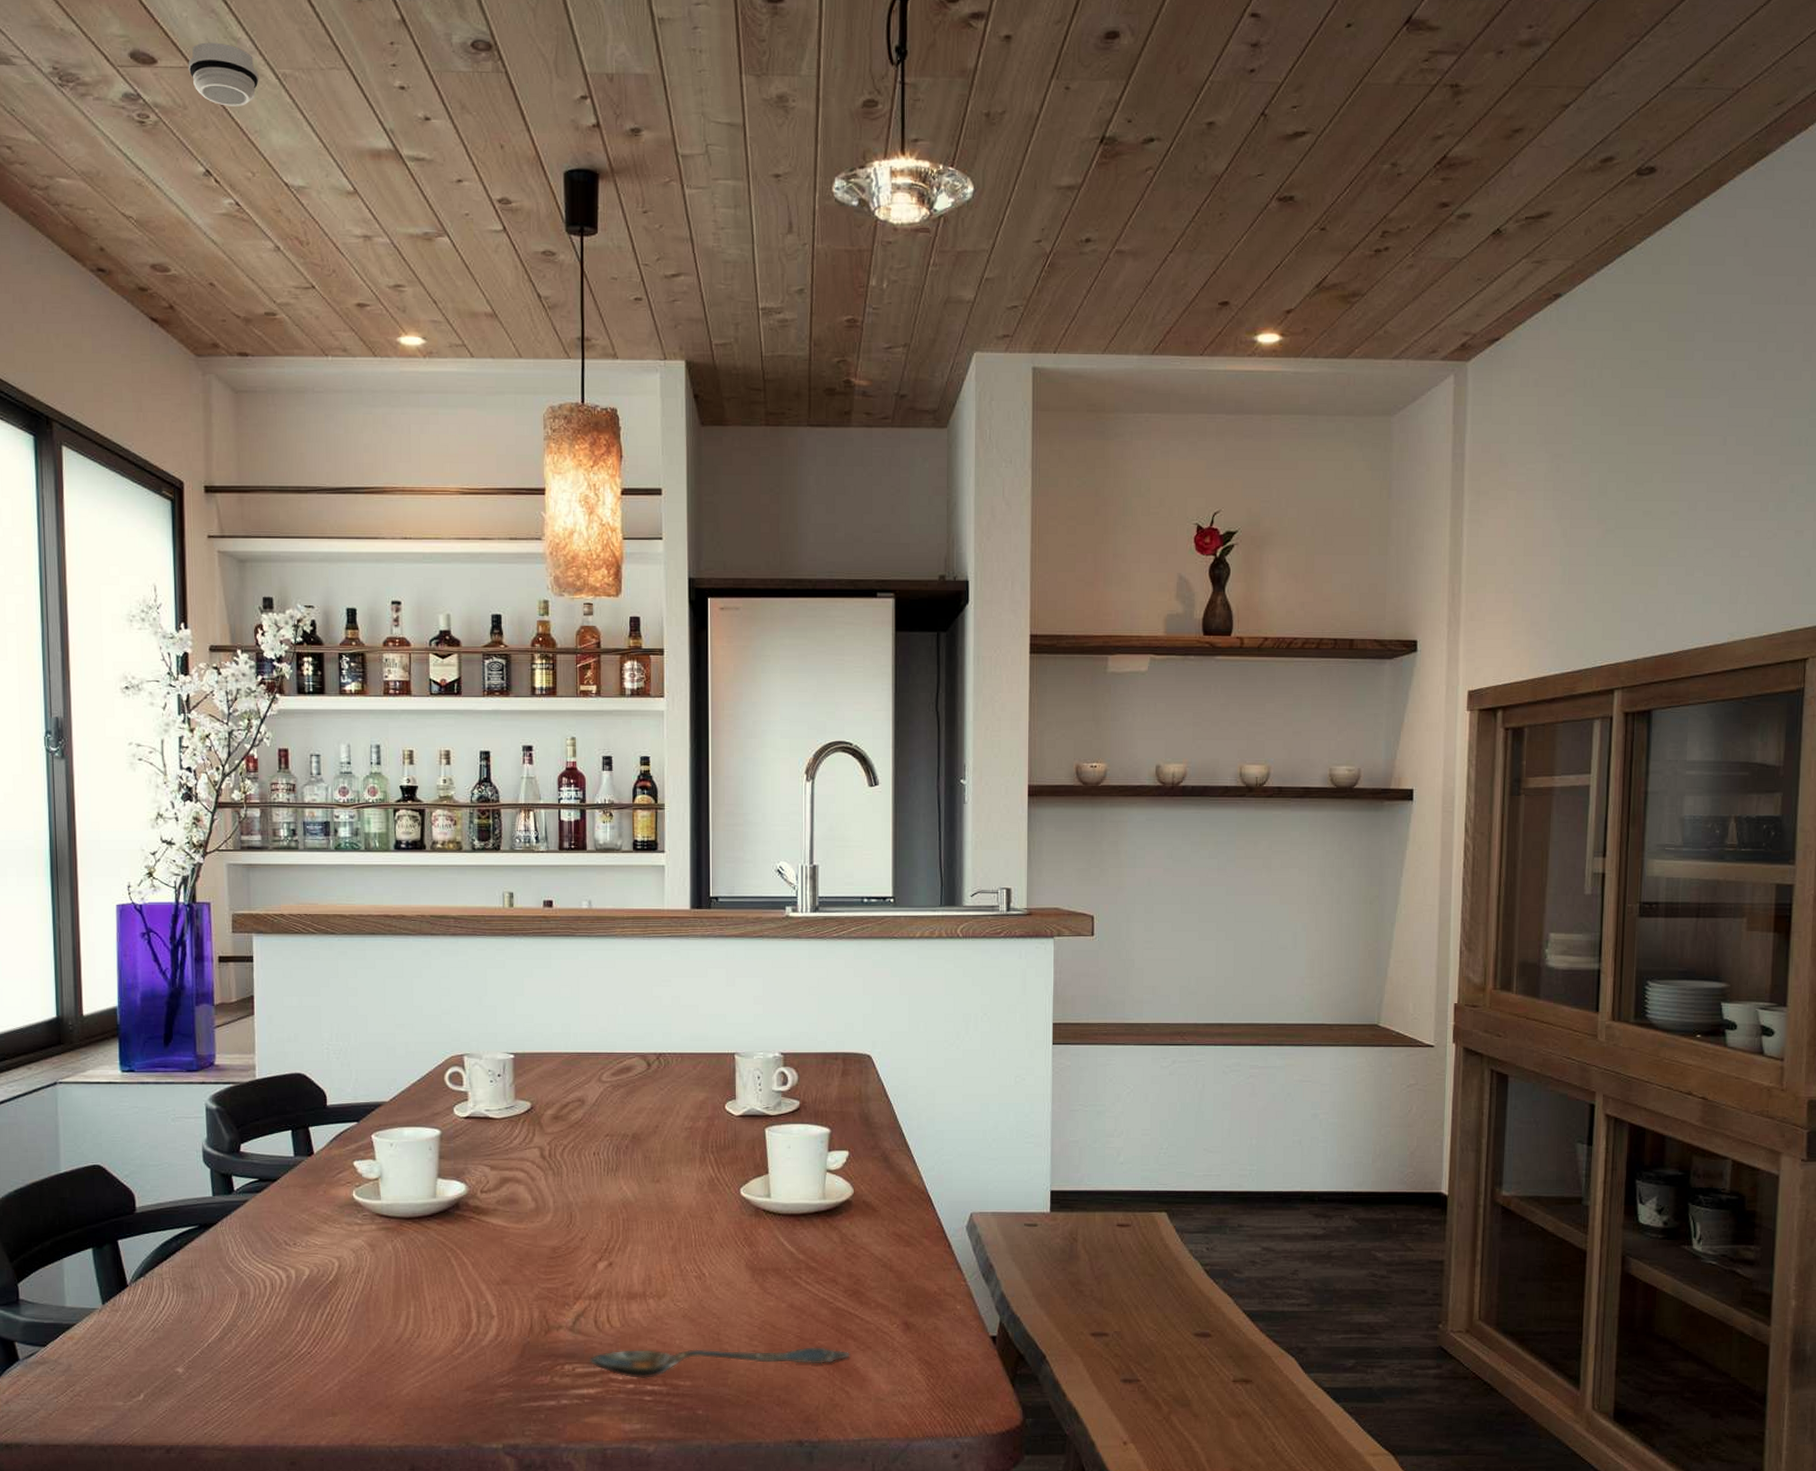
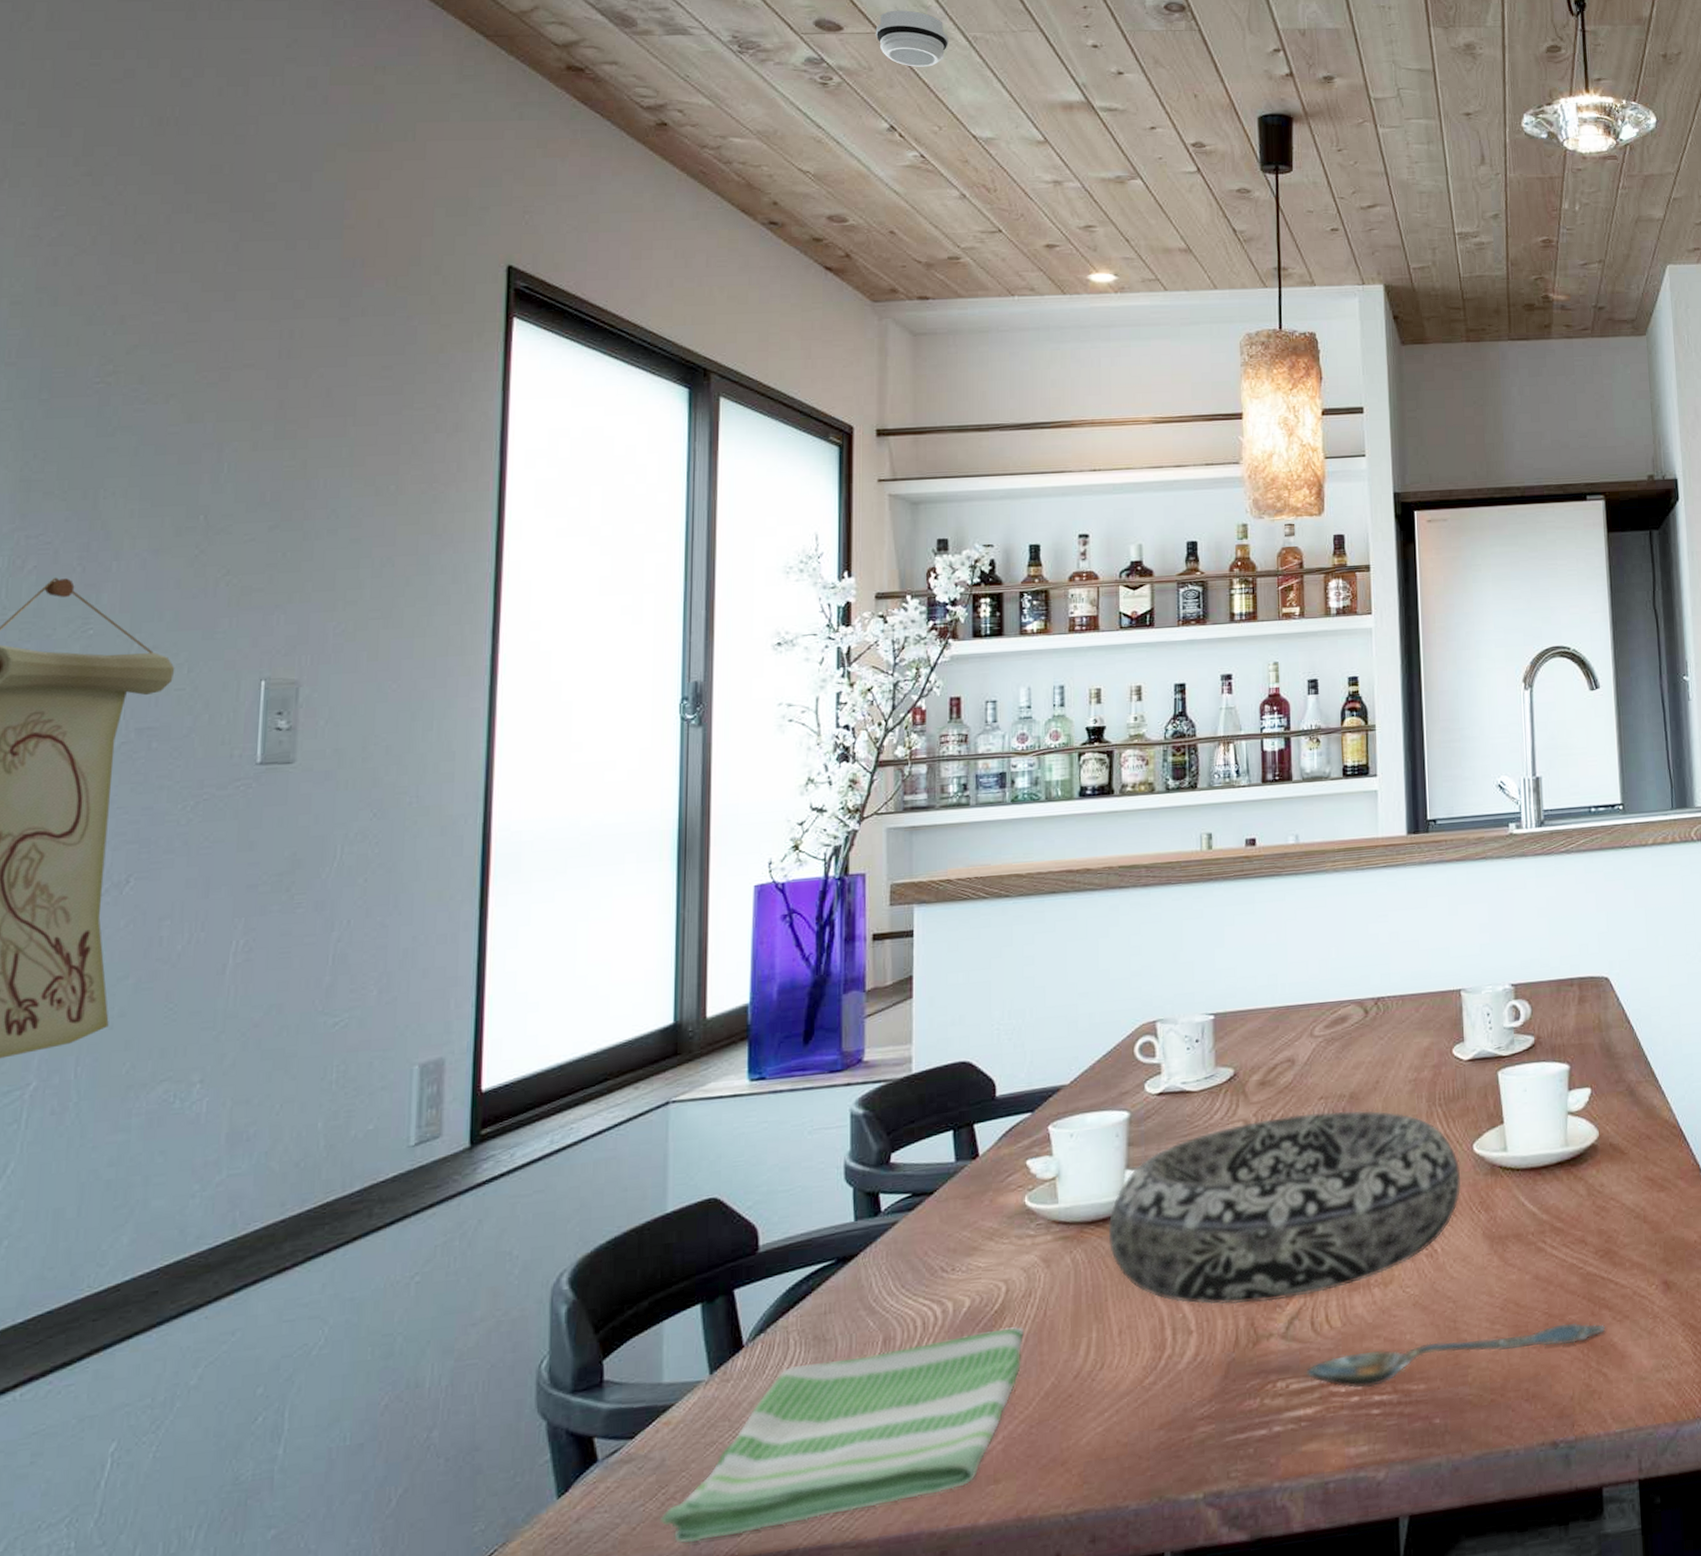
dish towel: none [71,1296,355,1431] -> present [661,1327,1025,1543]
decorative bowl: none [423,1147,729,1300] -> present [1108,1110,1462,1305]

